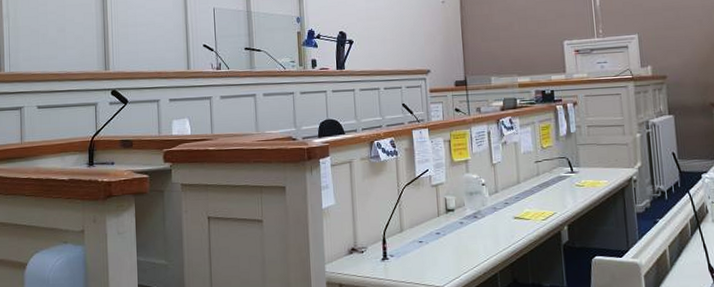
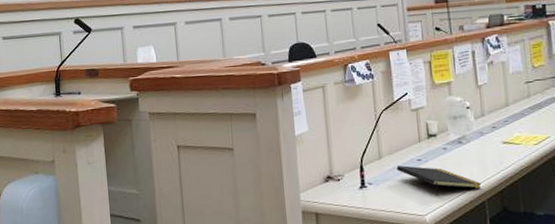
notepad: none [417,238,494,268] -> present [396,165,482,196]

